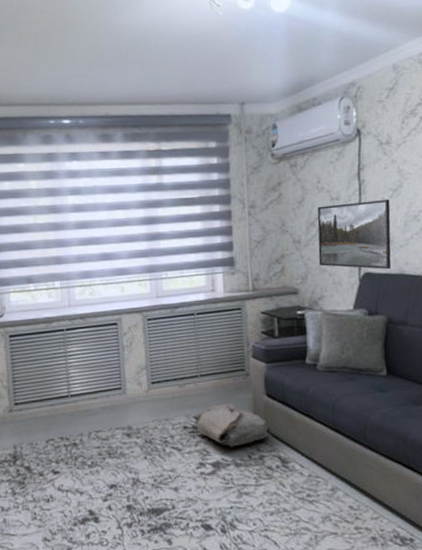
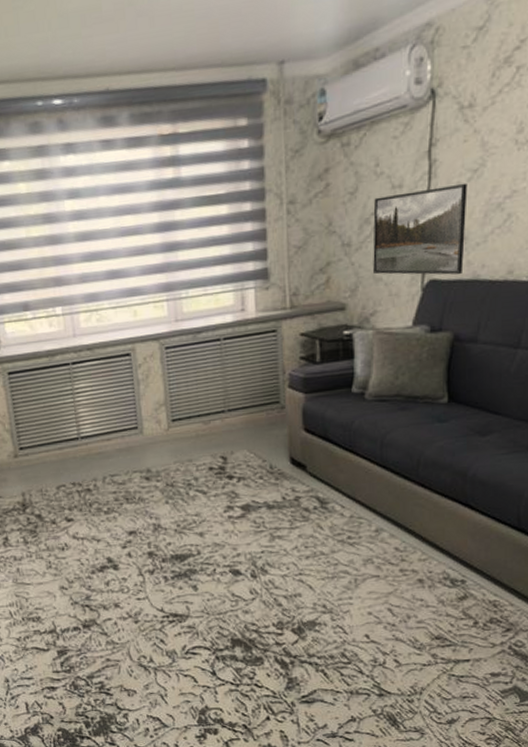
bag: present [196,403,270,447] -> none [224,441,308,489]

